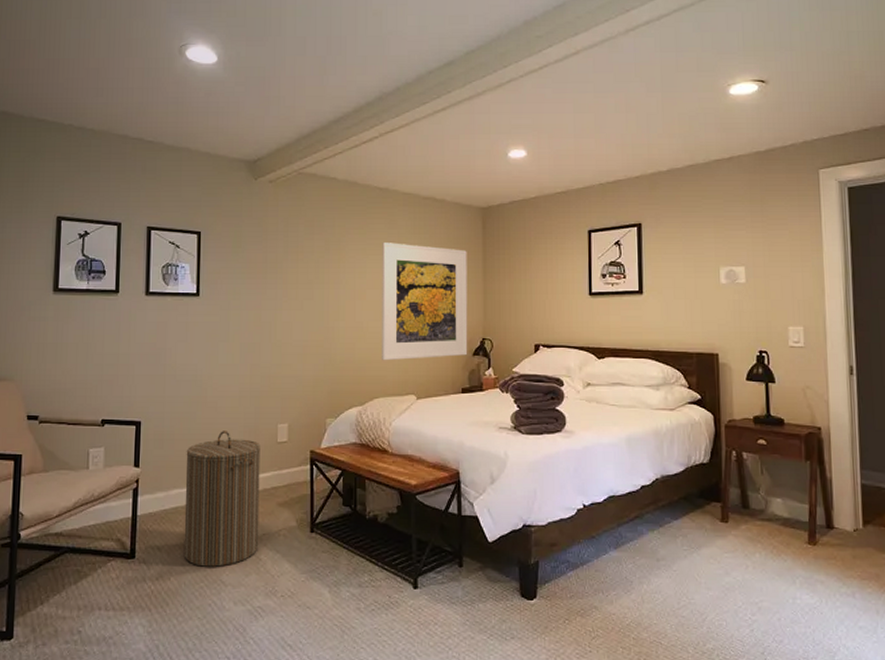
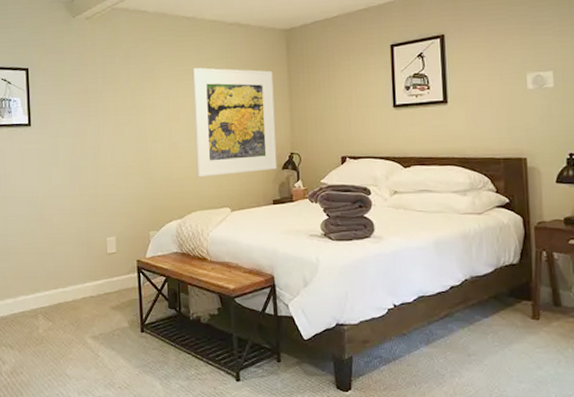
laundry hamper: present [183,431,260,567] -> none [29,244,96,362]

